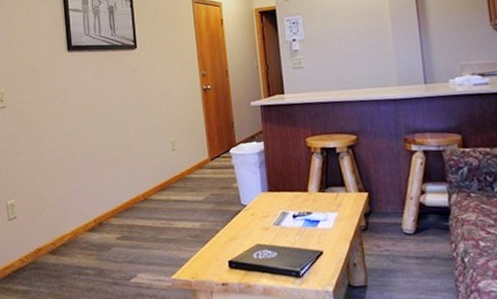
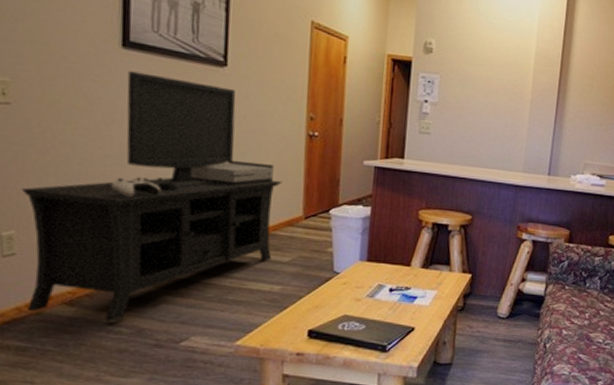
media console: none [16,64,190,266] -> present [20,71,282,322]

